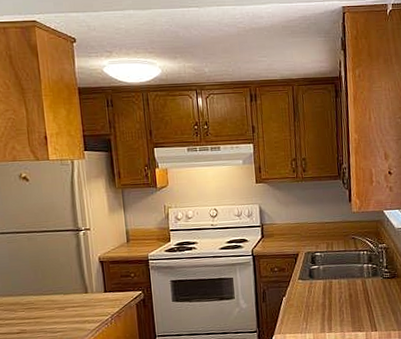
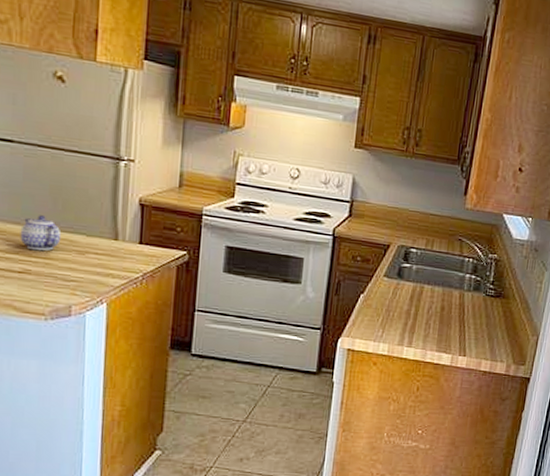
teapot: none [13,285,45,314] -> present [20,215,62,251]

